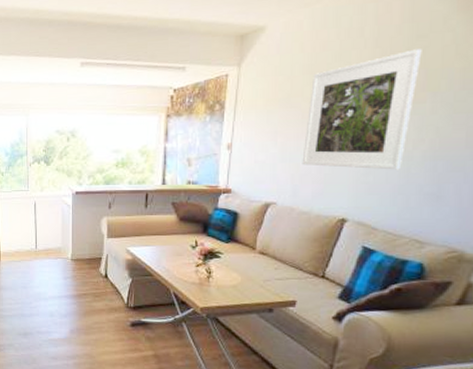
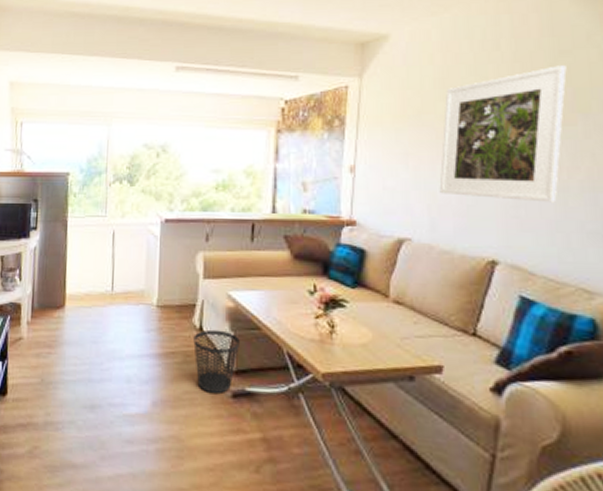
wastebasket: none [100,276,136,324] -> present [193,329,240,395]

